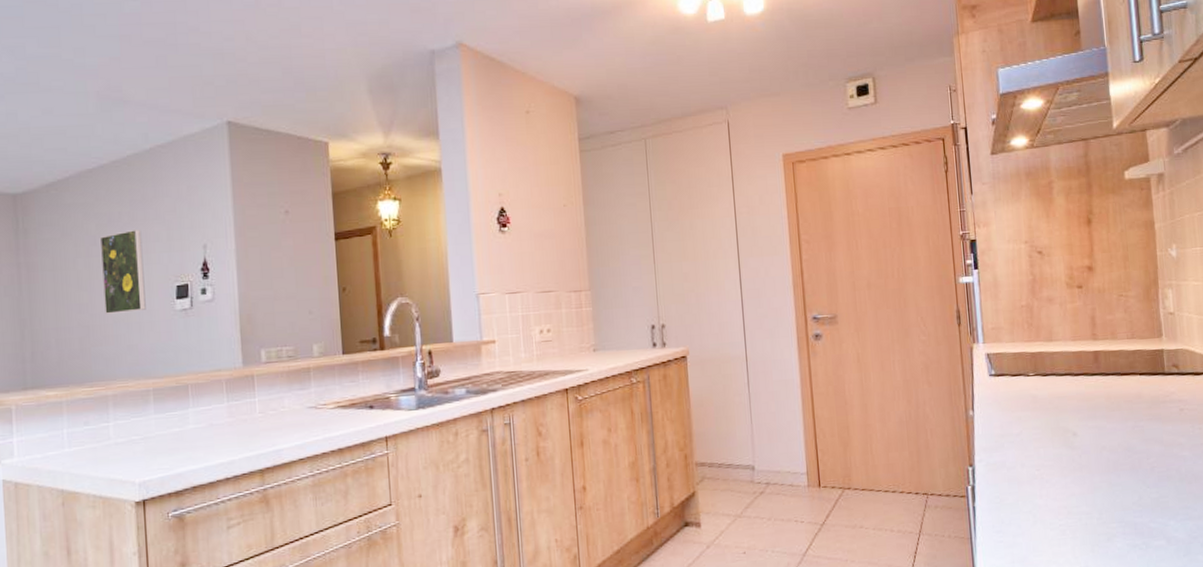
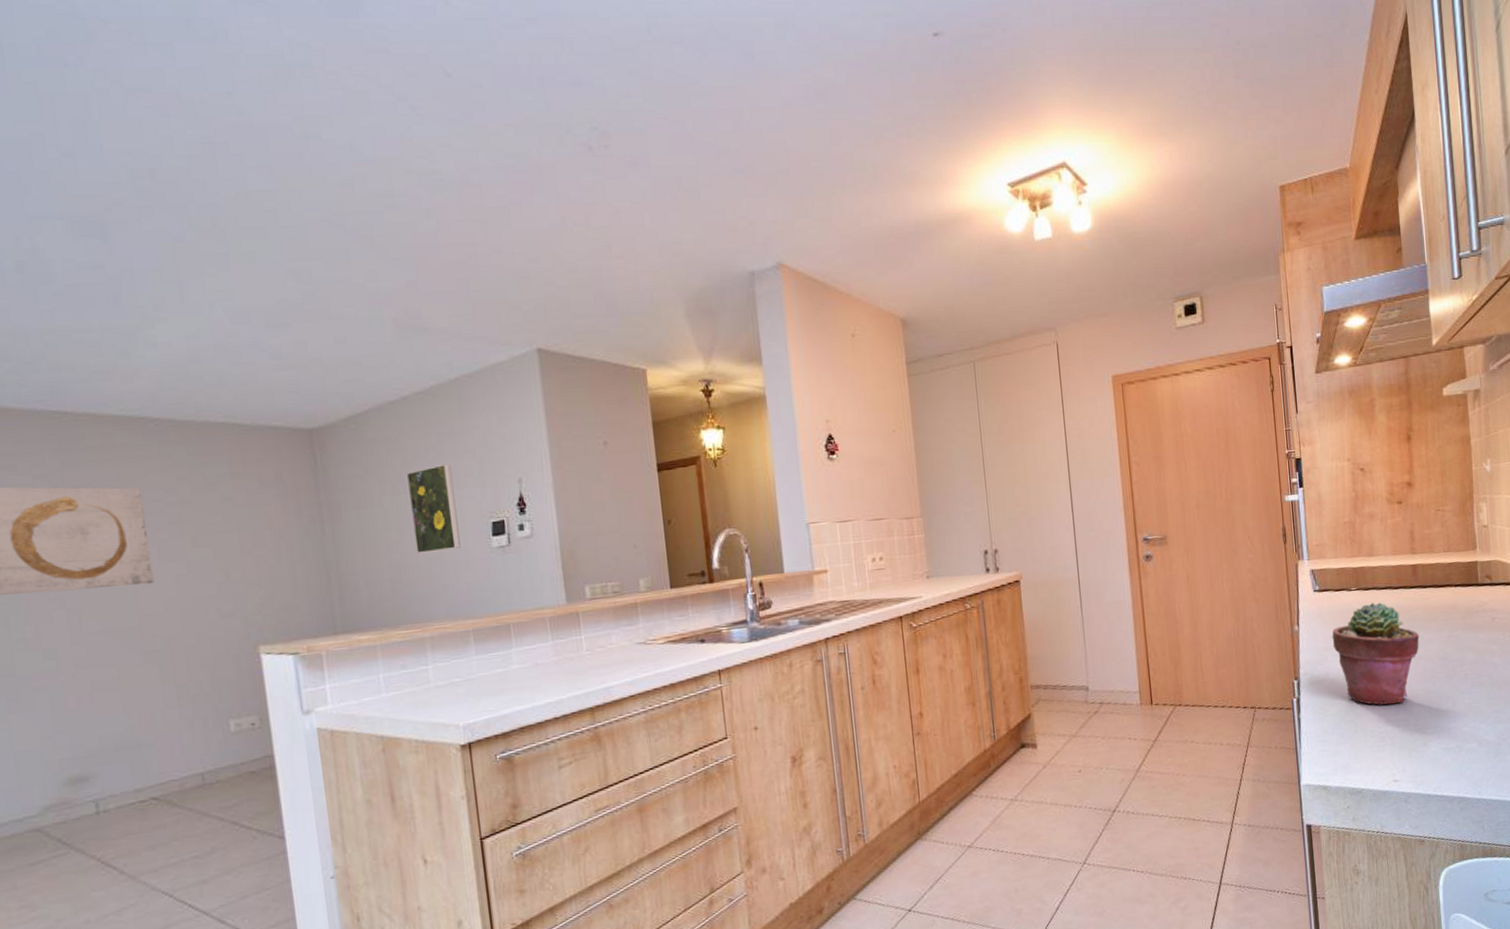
potted succulent: none [1009,388,1102,497] -> present [1332,602,1420,705]

